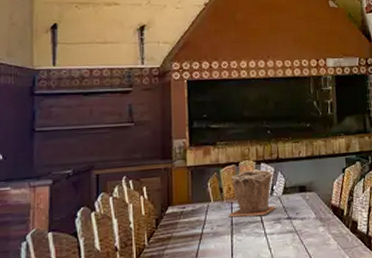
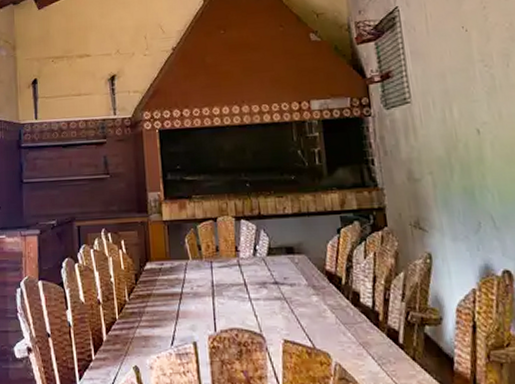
plant pot: present [228,169,276,218] -> none [208,226,260,279]

